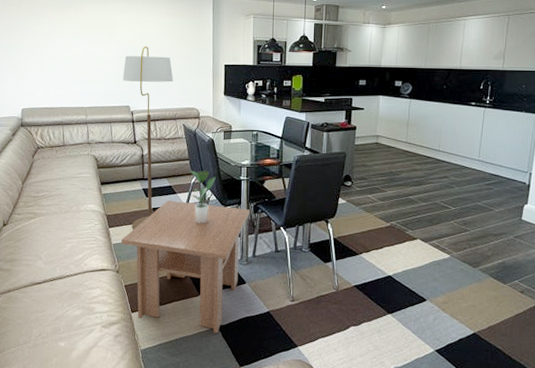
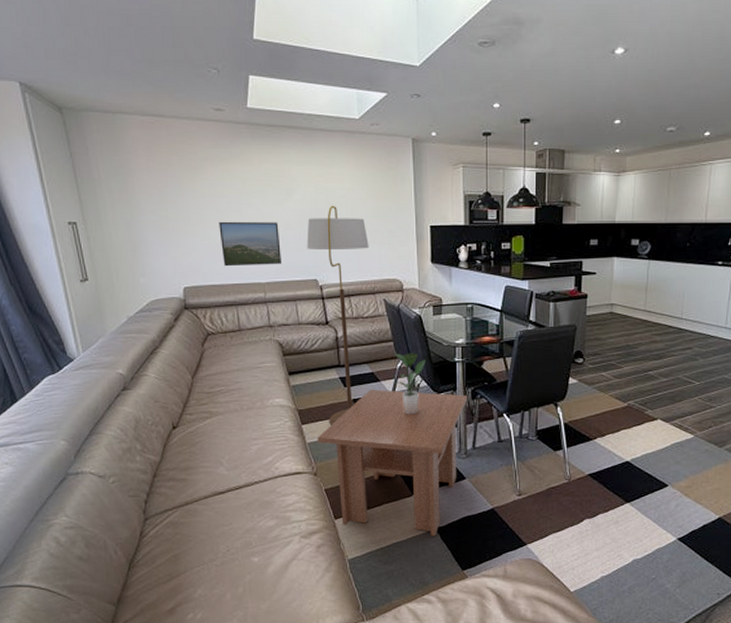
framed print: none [53,56,102,93] -> present [219,221,281,267]

